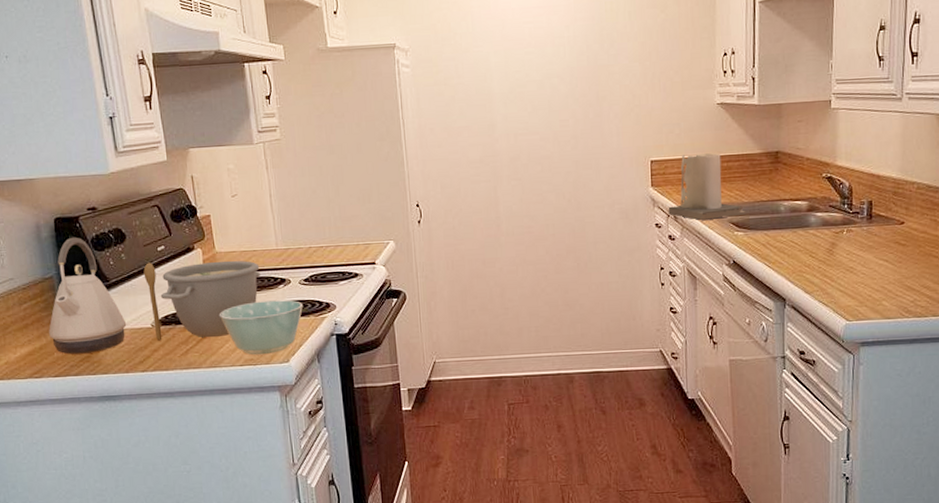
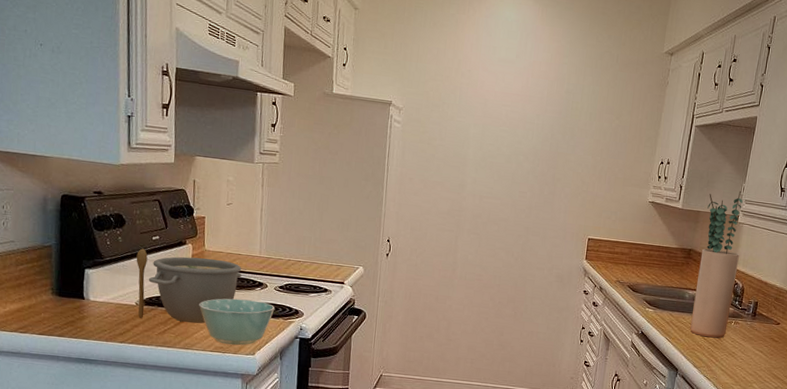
kettle: present [49,237,127,355] -> none [39,214,113,320]
paper towel roll: present [668,153,747,221] -> none [595,238,658,296]
vase: none [790,70,841,255] -> present [690,191,743,338]

